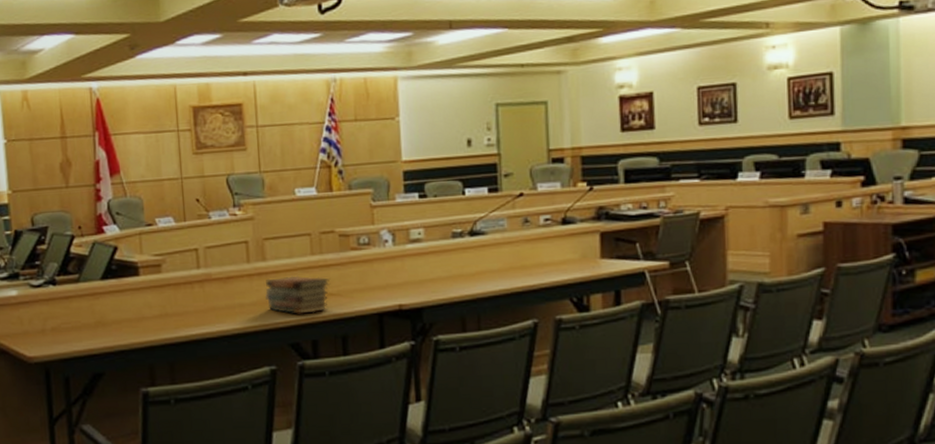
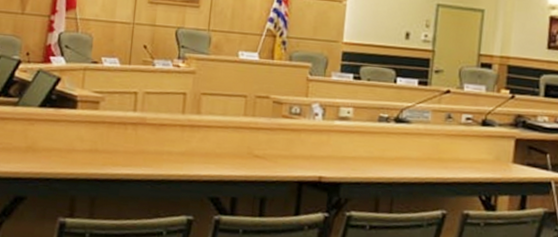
book stack: present [265,275,331,315] -> none [194,132,259,172]

